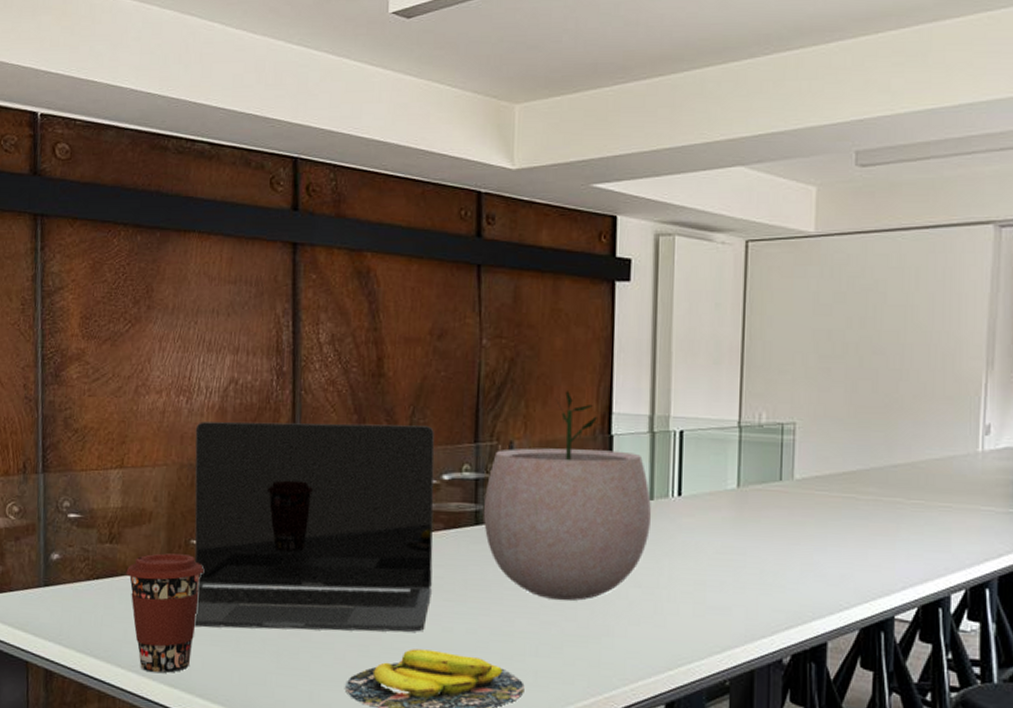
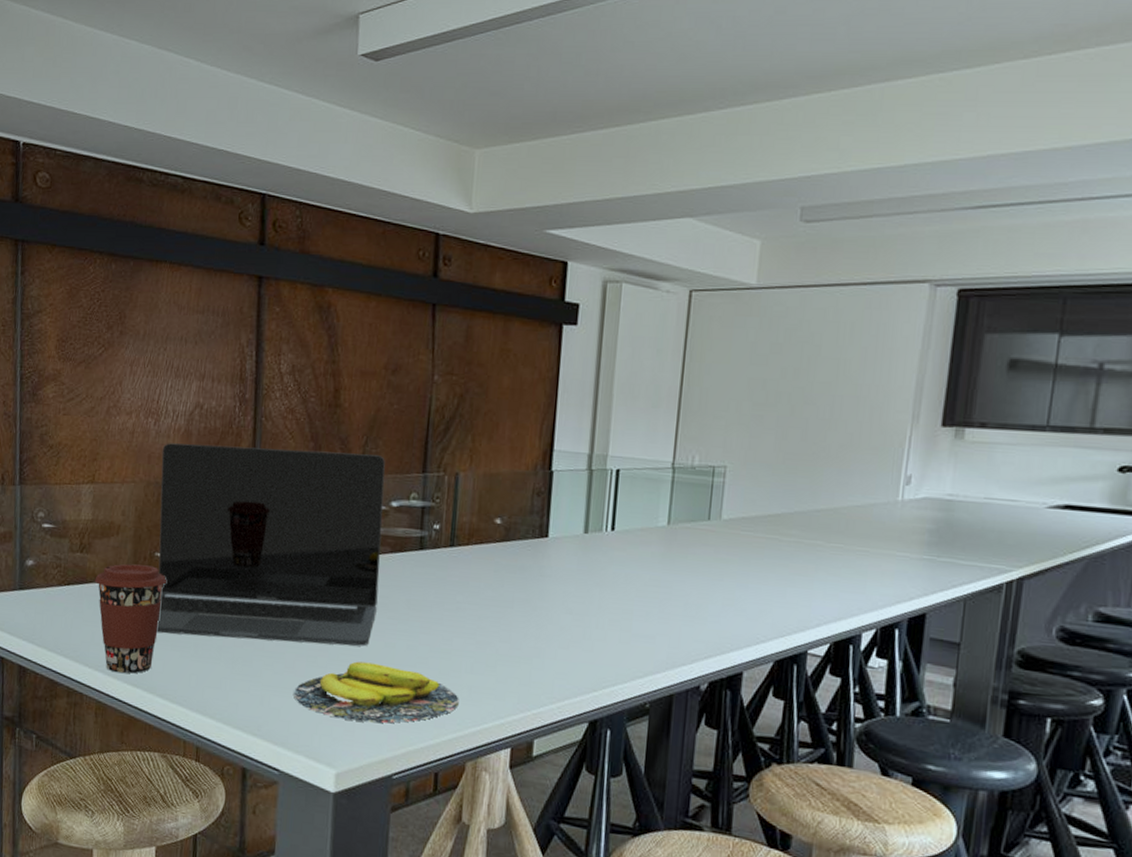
plant pot: present [483,391,651,601] -> none [428,427,586,624]

